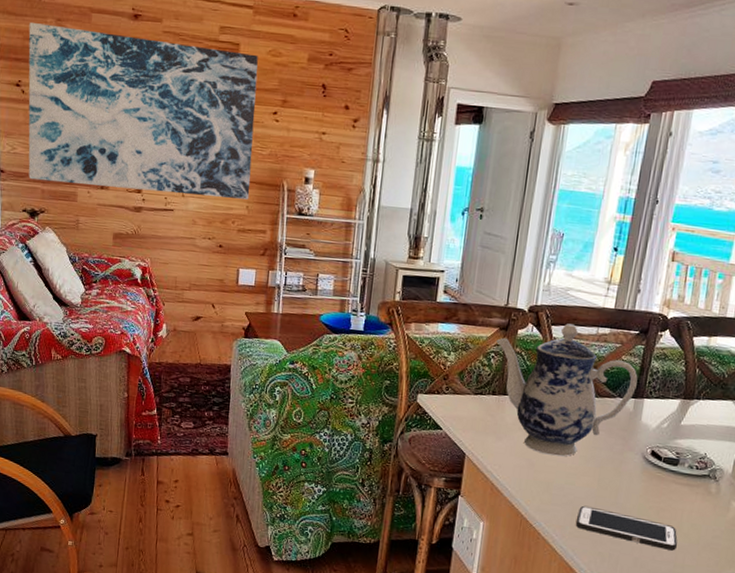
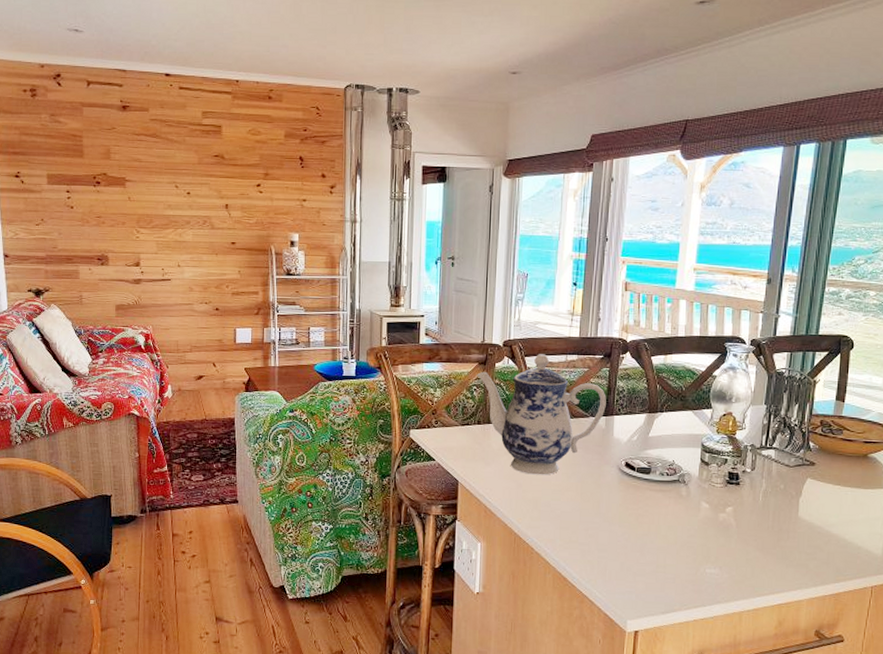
wall art: present [28,22,258,200] -> none [24,118,241,265]
cell phone: present [575,505,678,551] -> none [564,518,657,552]

